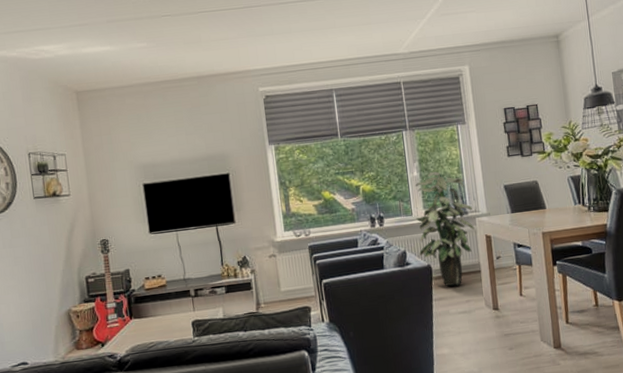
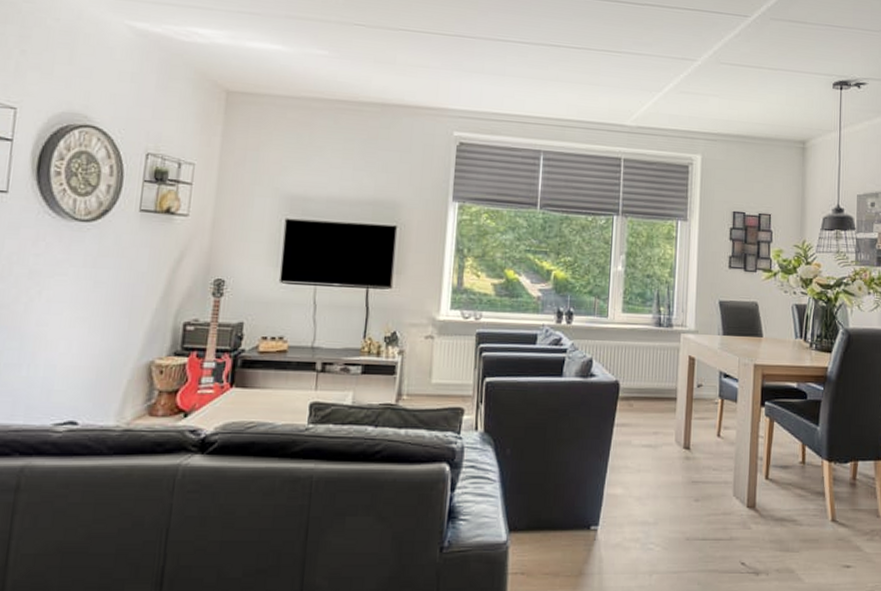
indoor plant: present [415,171,475,286] -> none [608,270,679,412]

